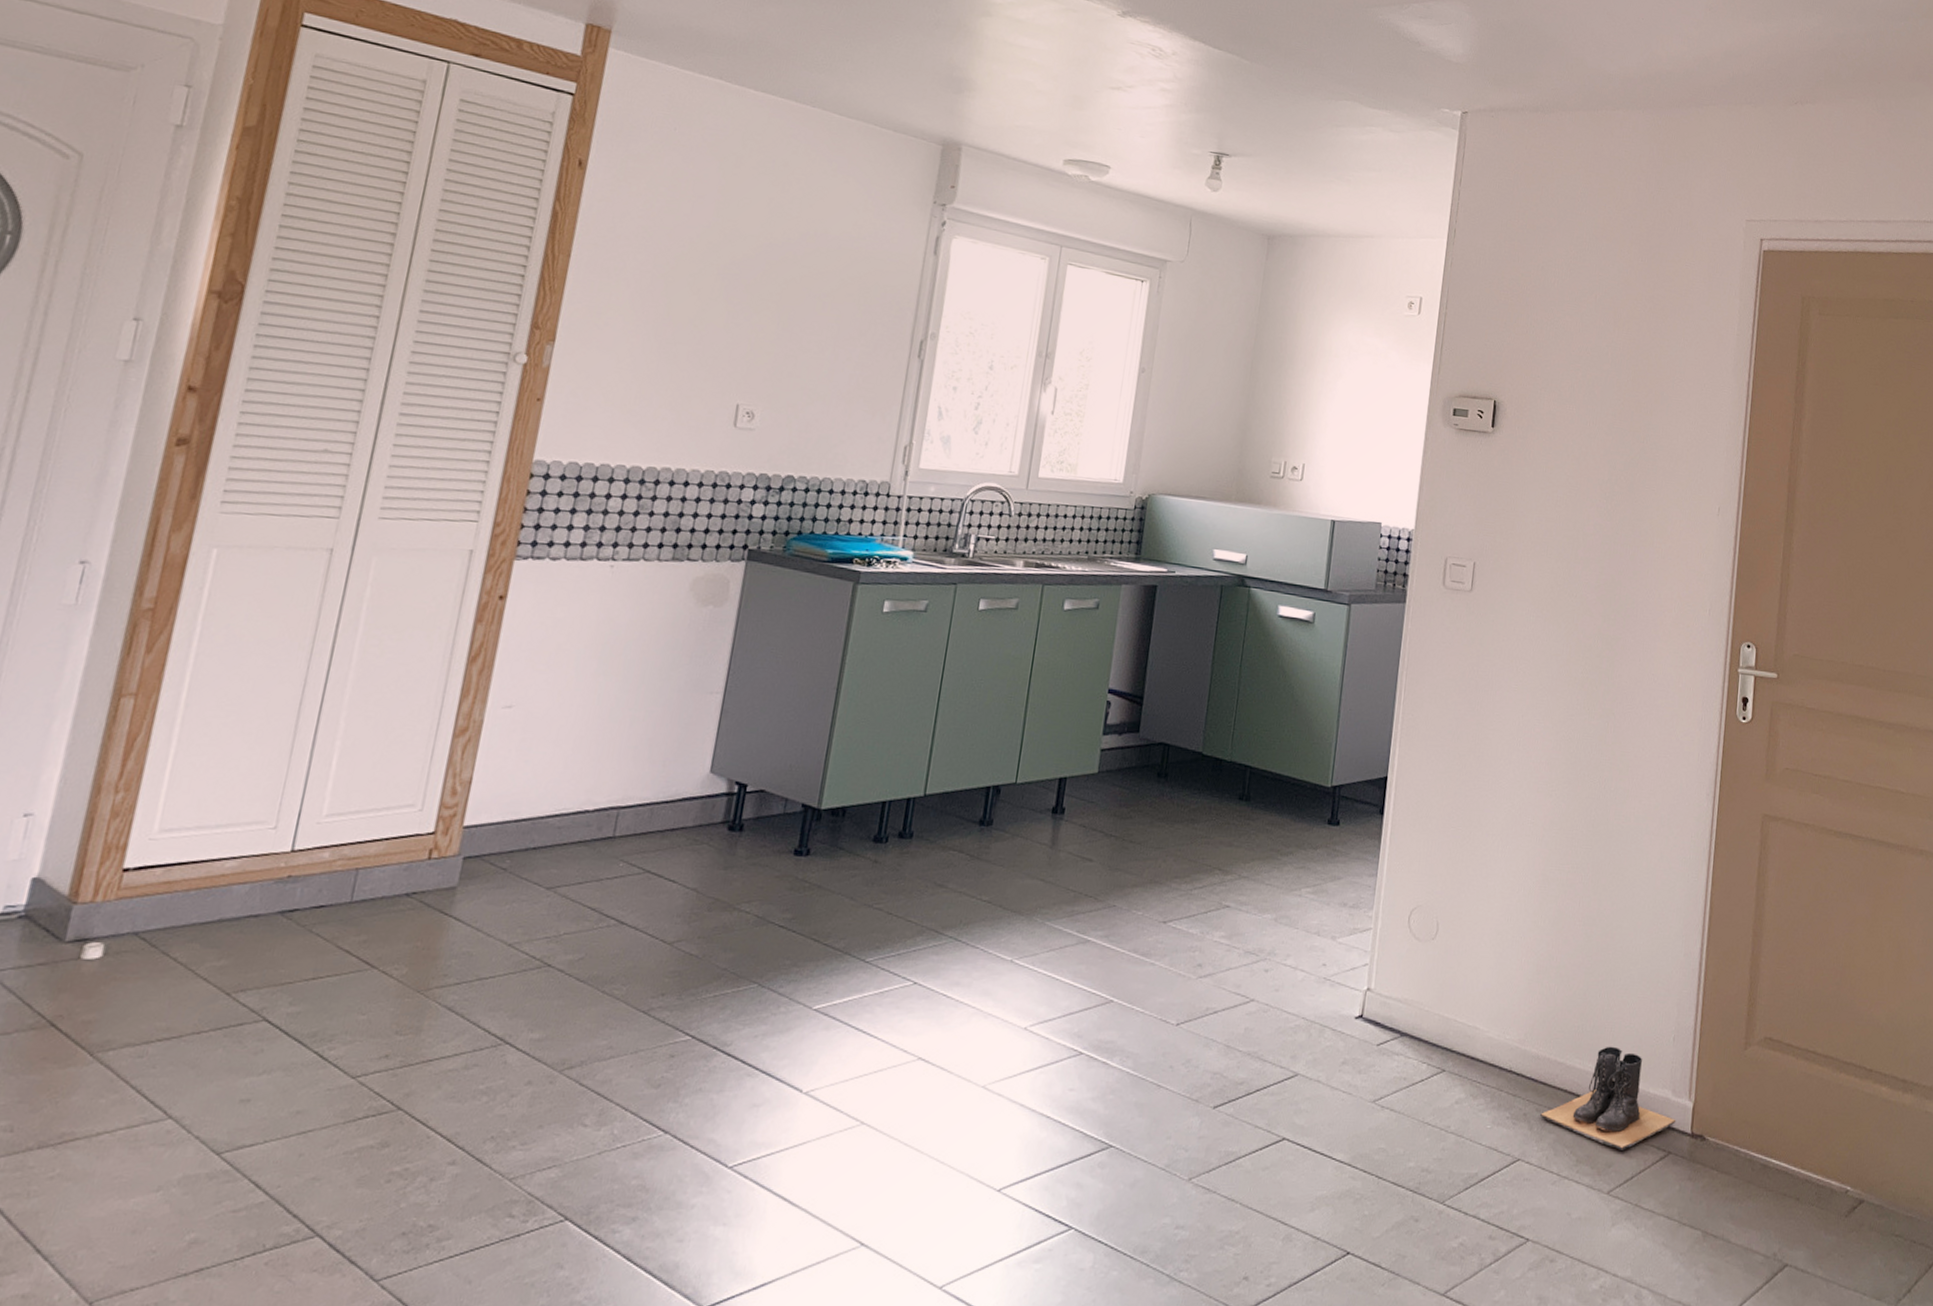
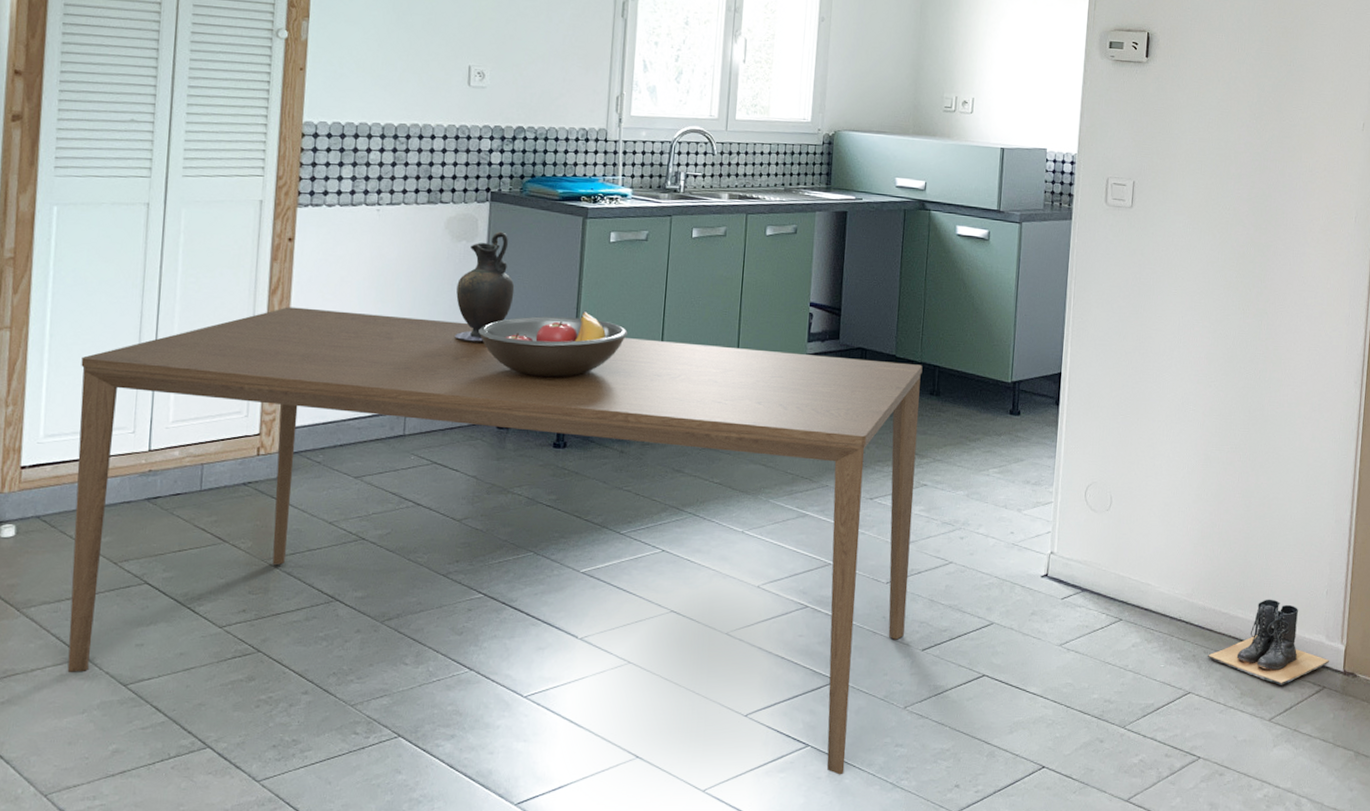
dining table: none [145,678,1232,1266] -> present [67,307,923,775]
pitcher: none [688,596,766,727] -> present [454,231,515,343]
fruit bowl: none [717,691,895,771] -> present [478,310,628,378]

